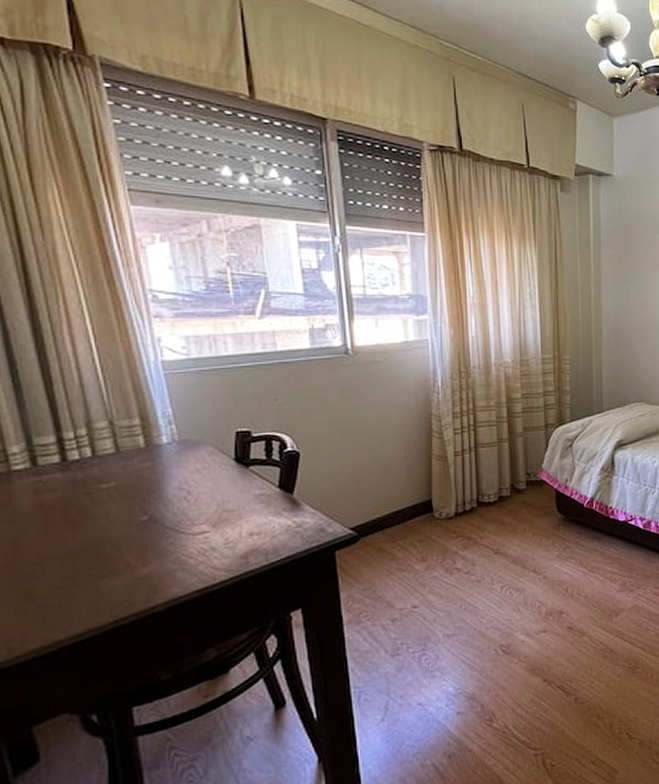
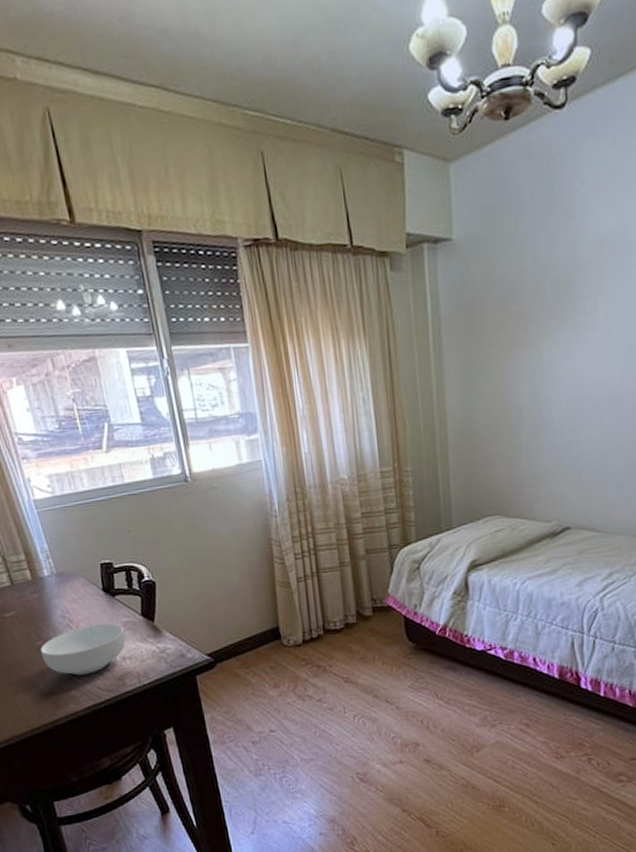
cereal bowl: none [144,495,256,555] -> present [40,623,126,676]

